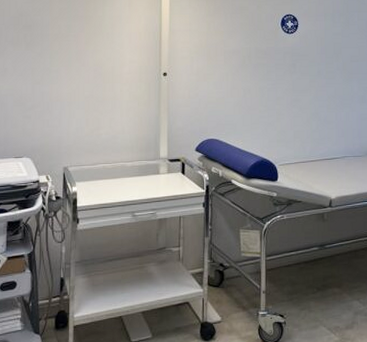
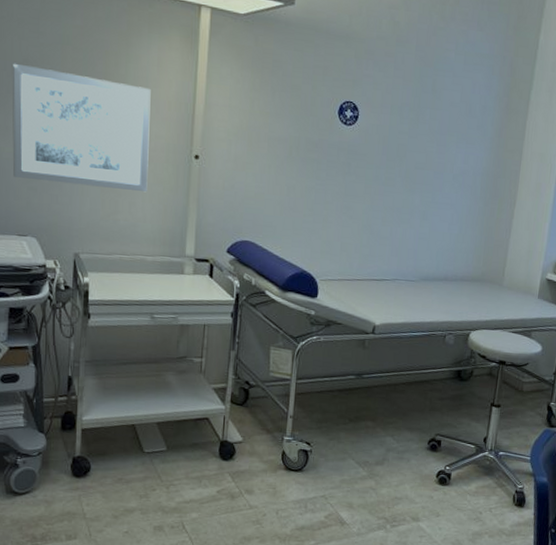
wall art: none [9,18,125,110] -> present [12,63,151,192]

